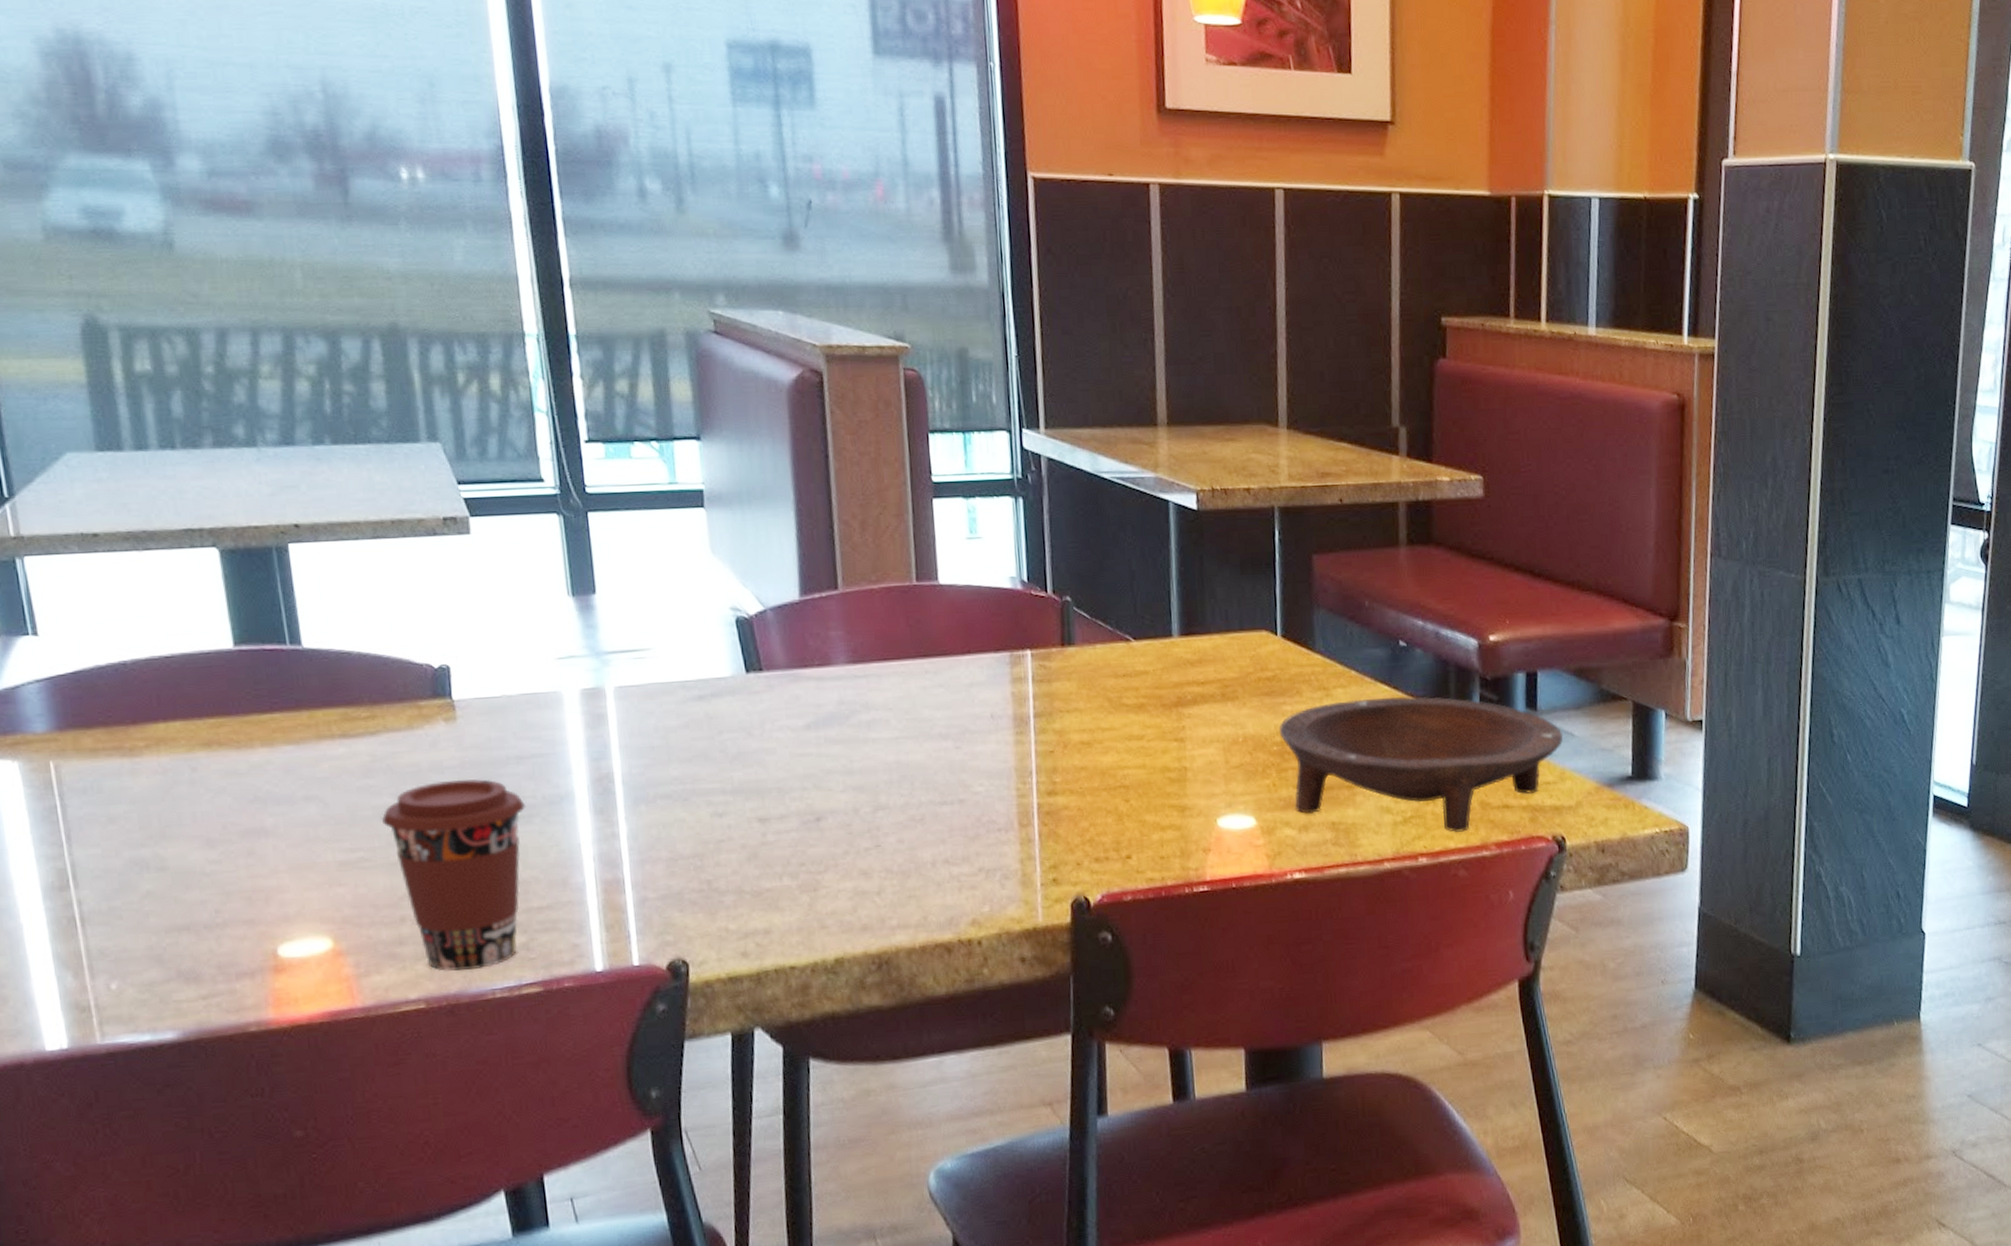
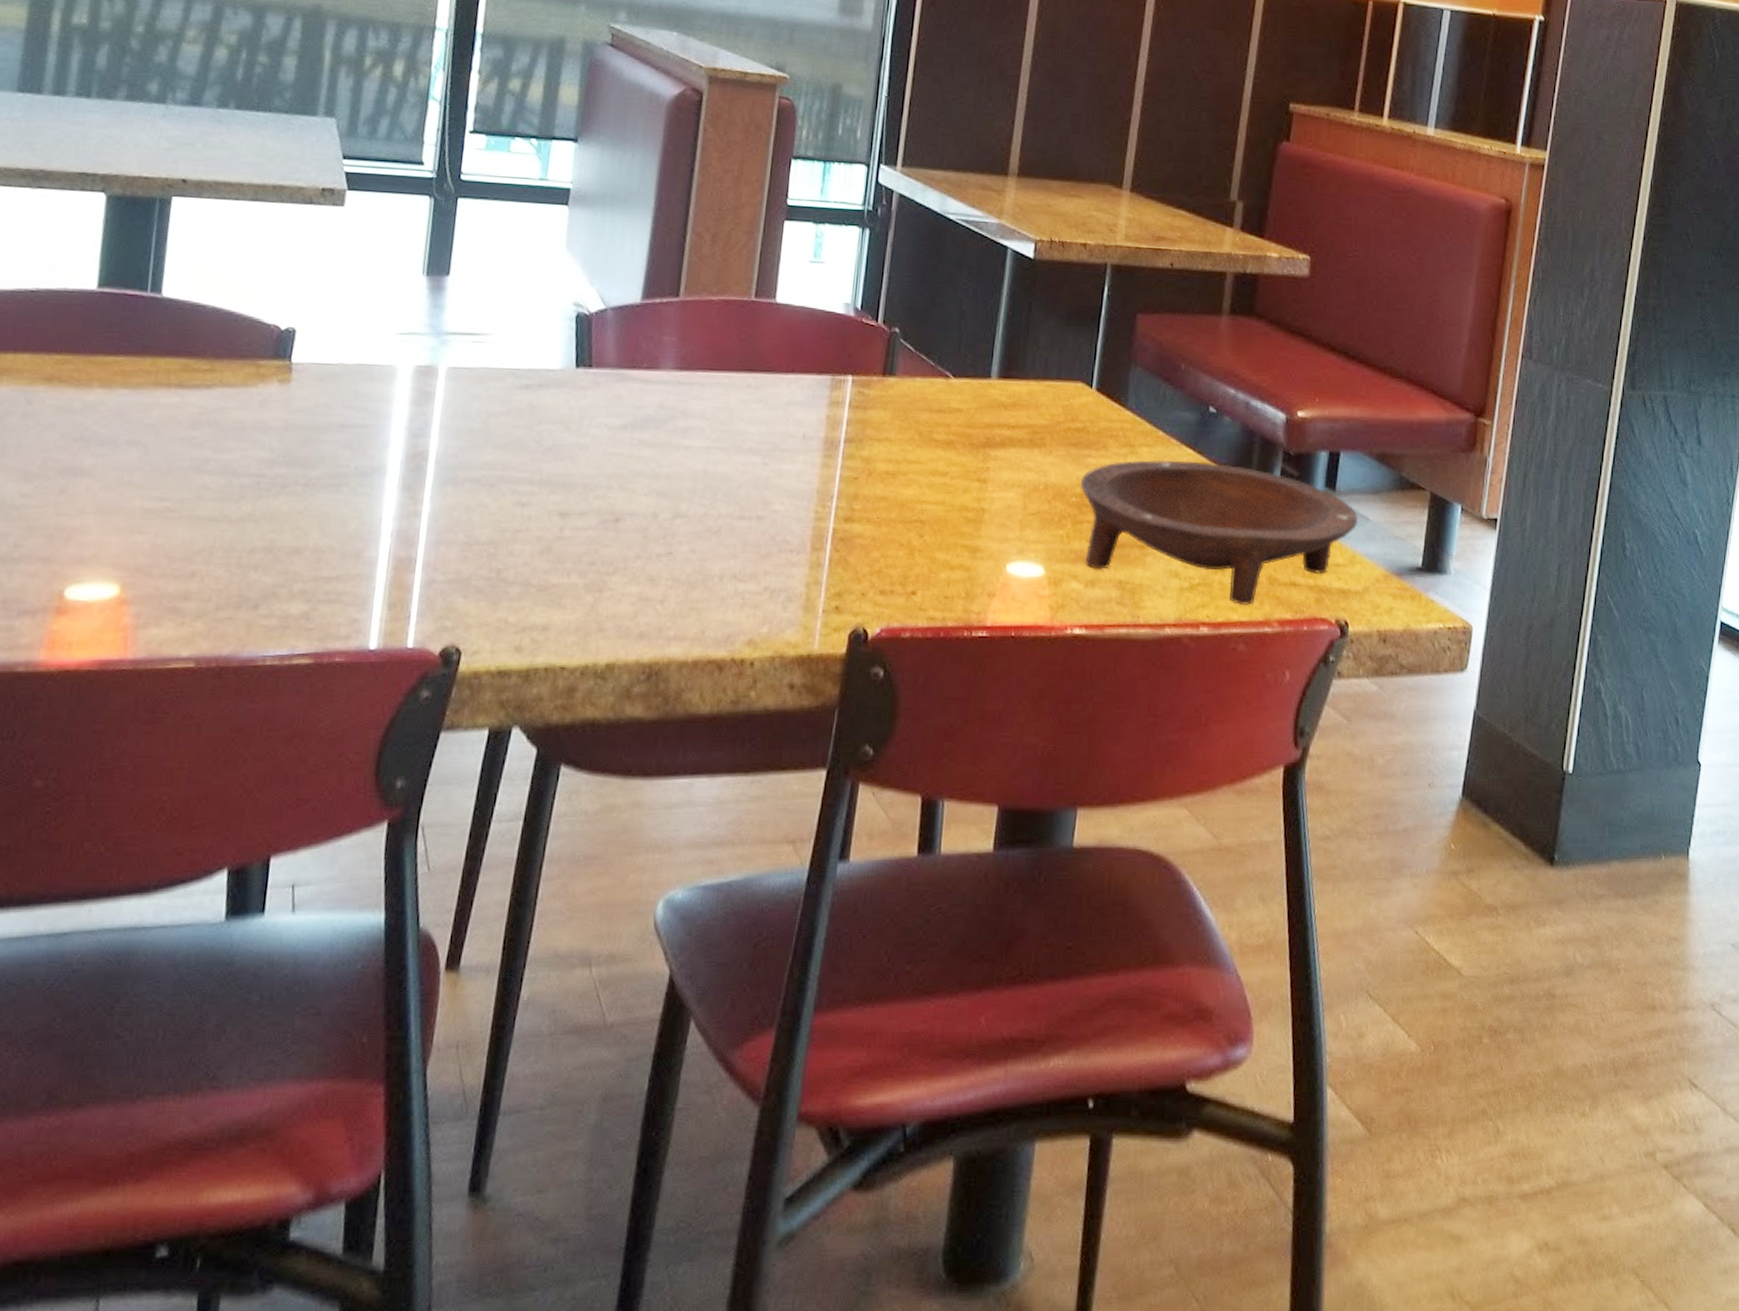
coffee cup: present [381,779,527,971] -> none [196,441,339,634]

